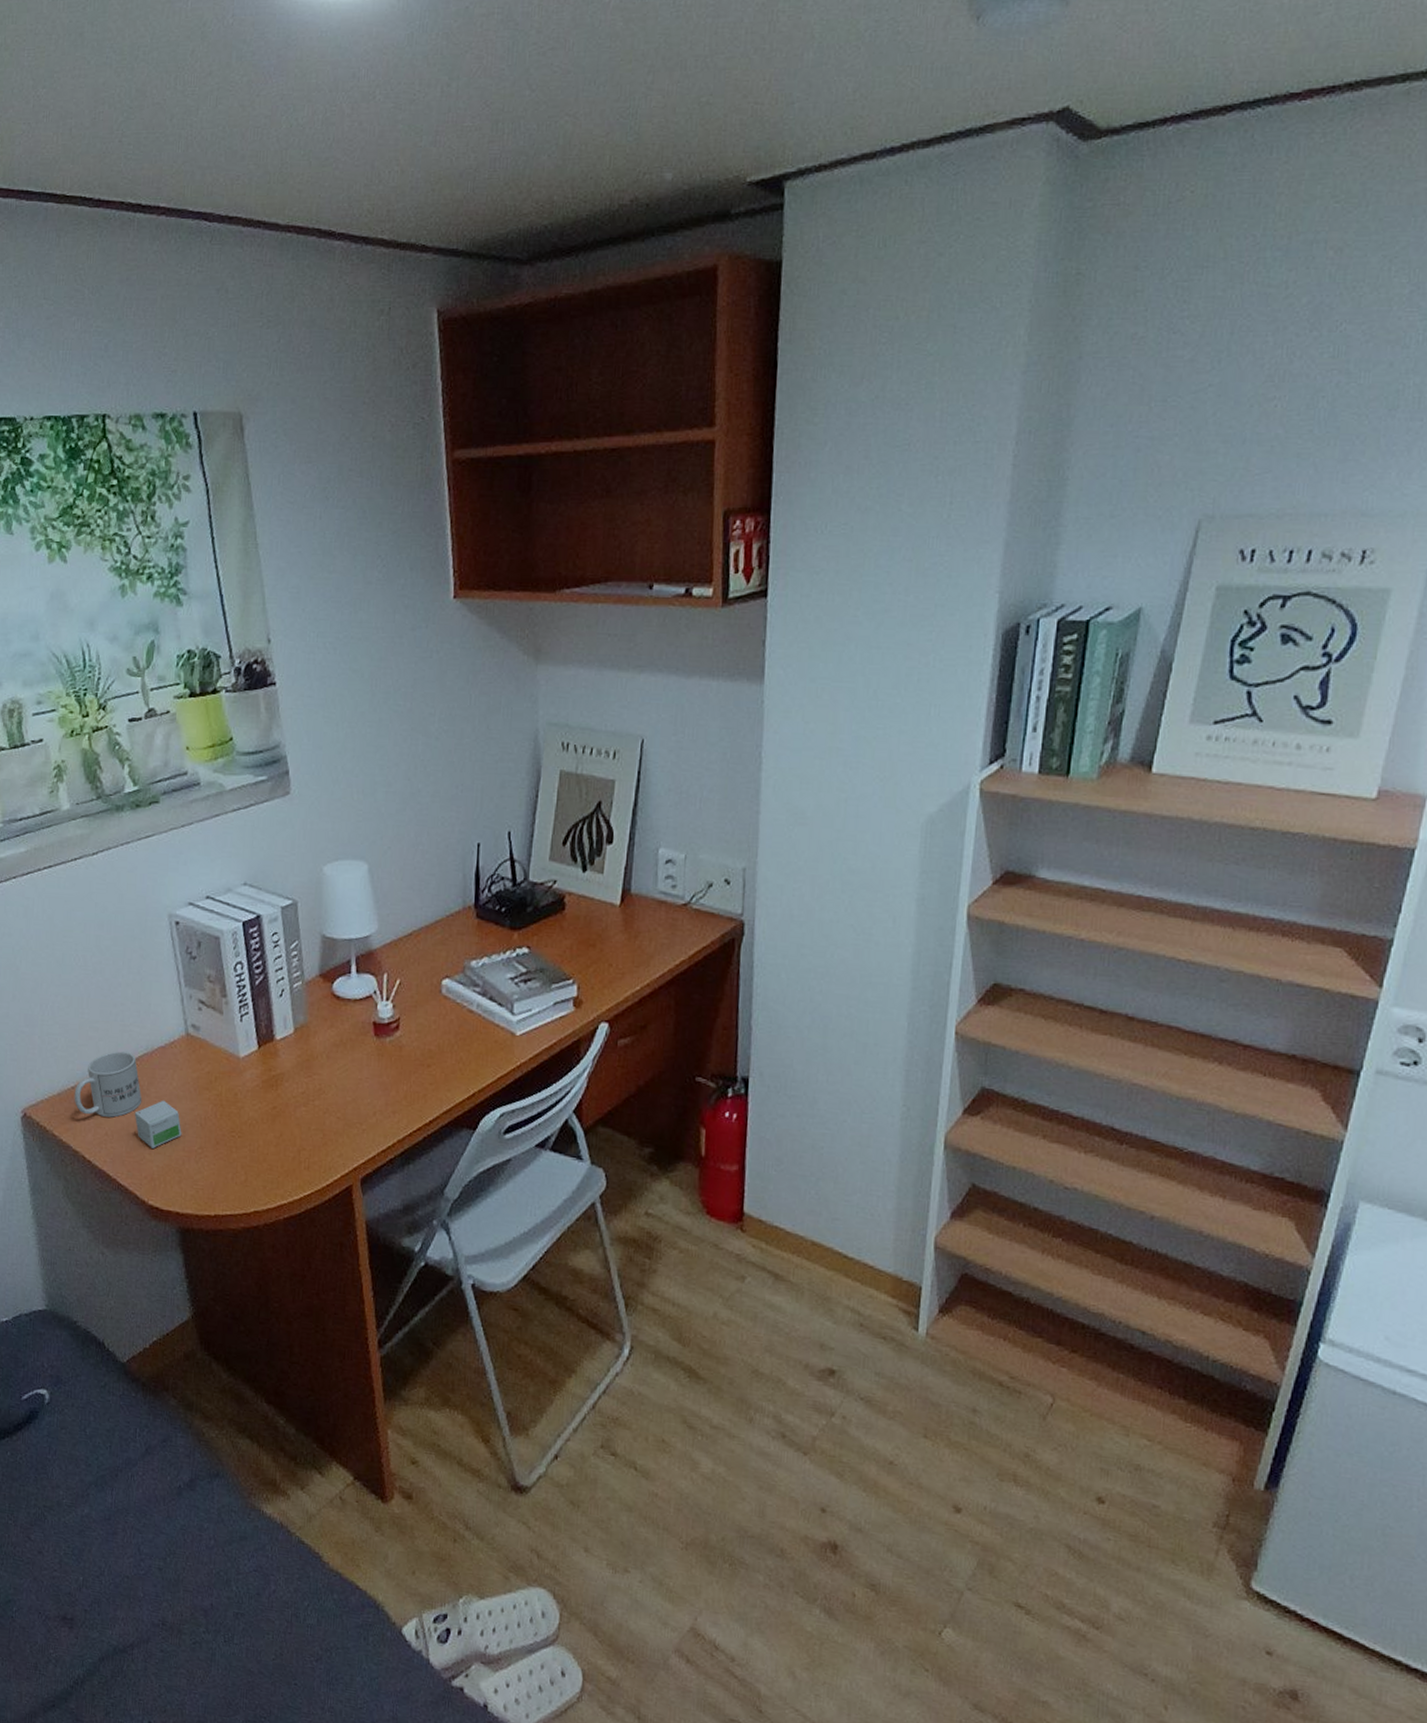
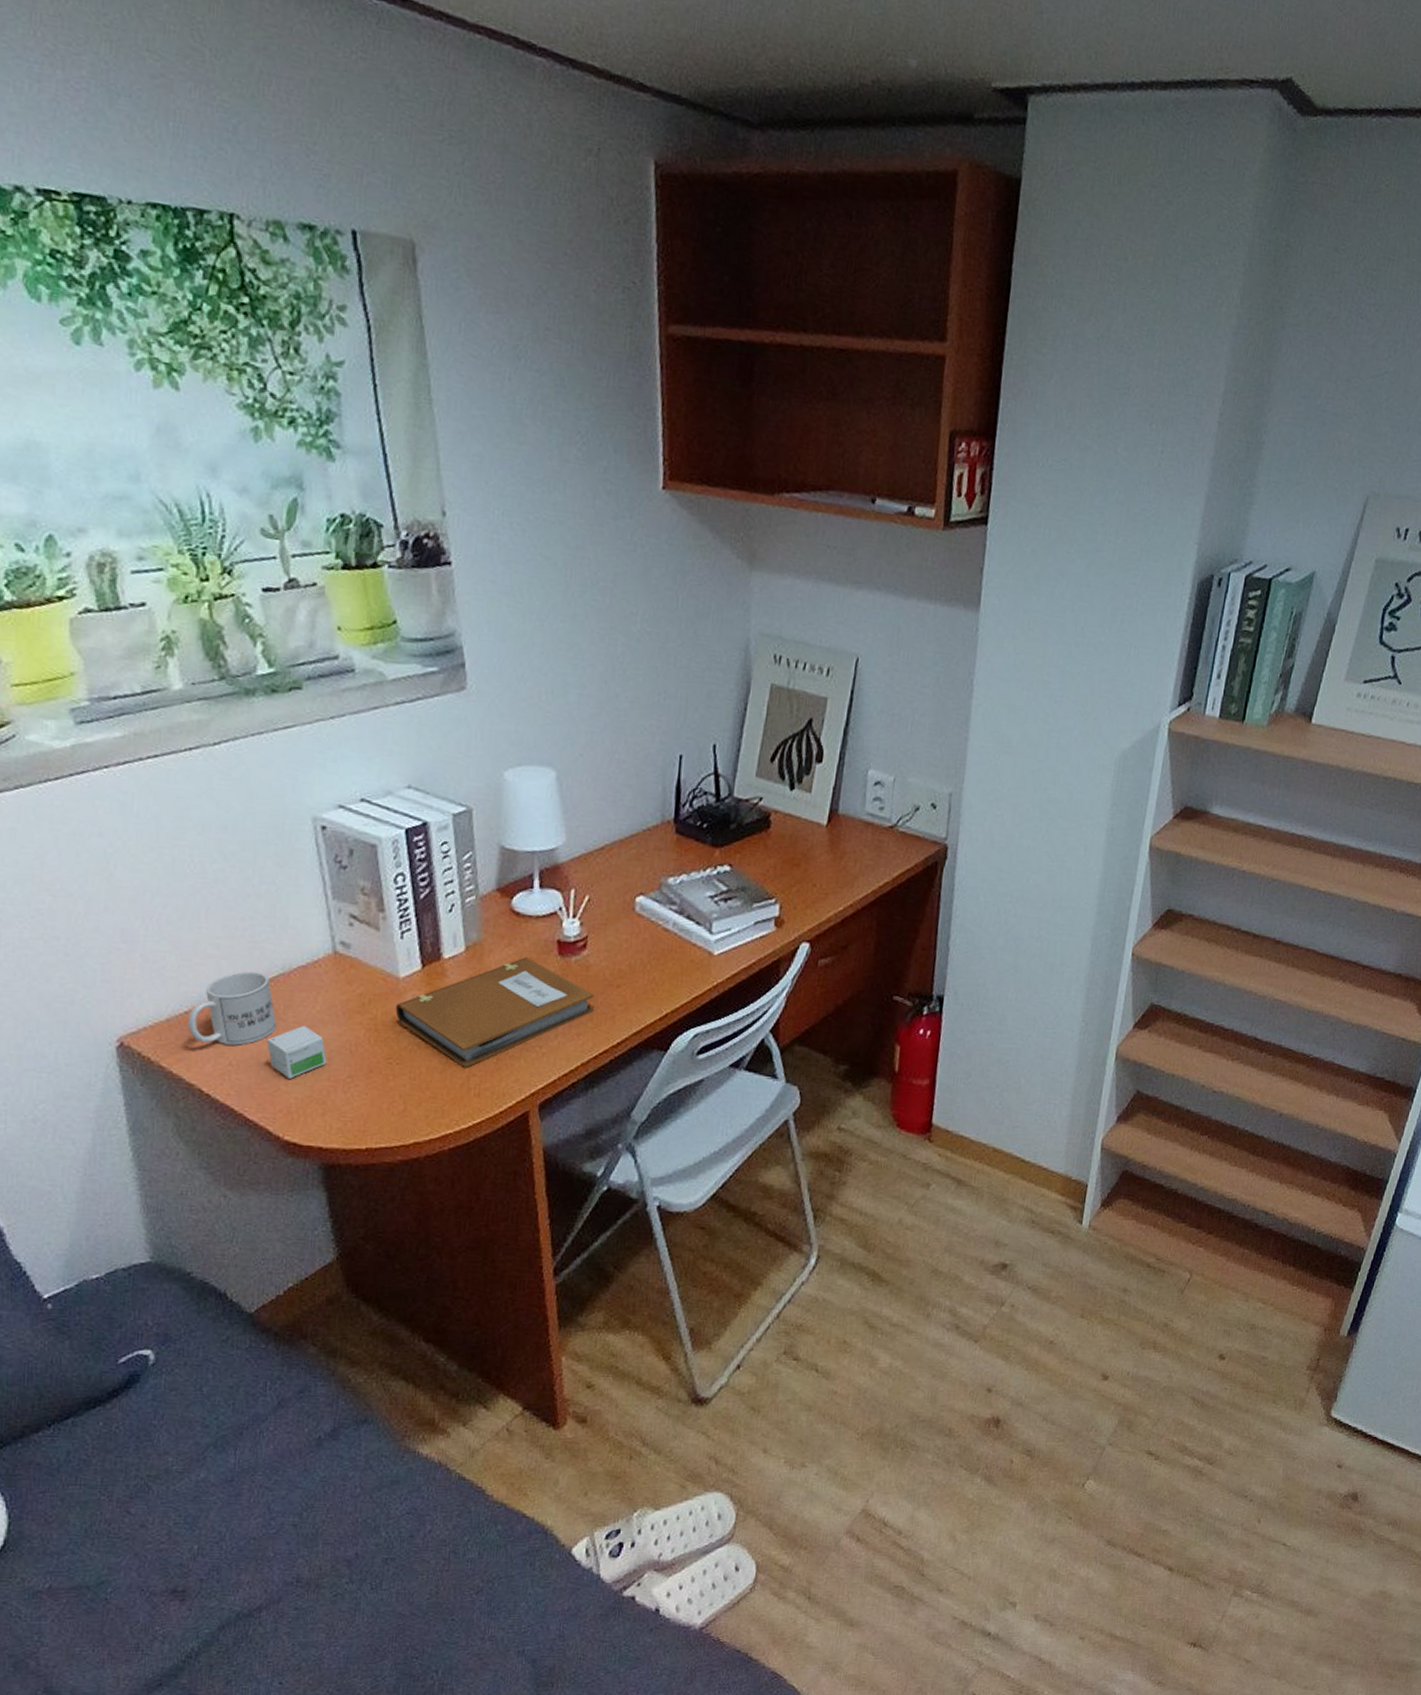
notebook: none [236,1038,408,1142] -> present [395,957,595,1068]

